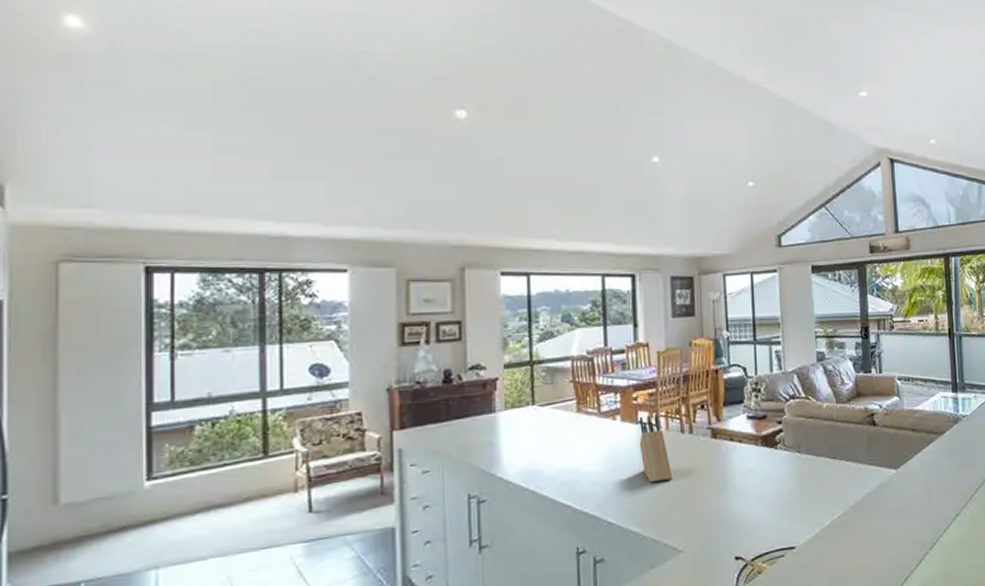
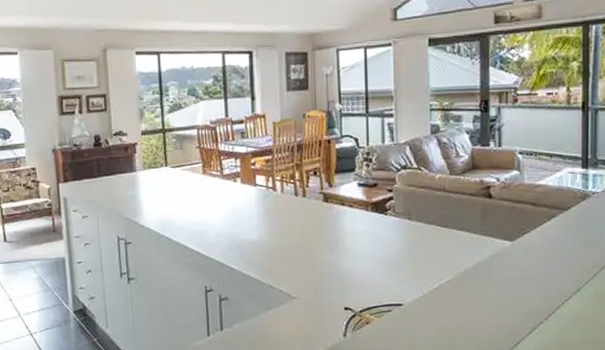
knife block: present [639,414,673,483] -> none [257,179,287,238]

